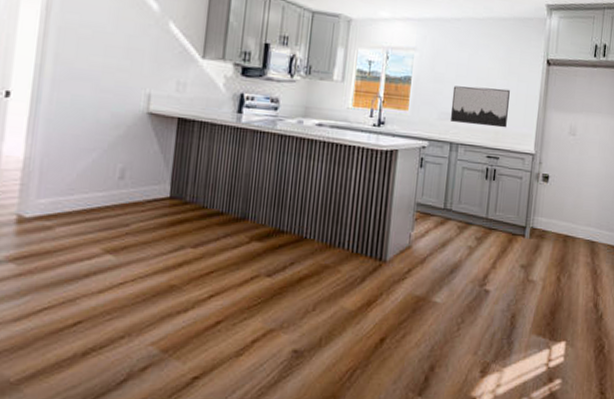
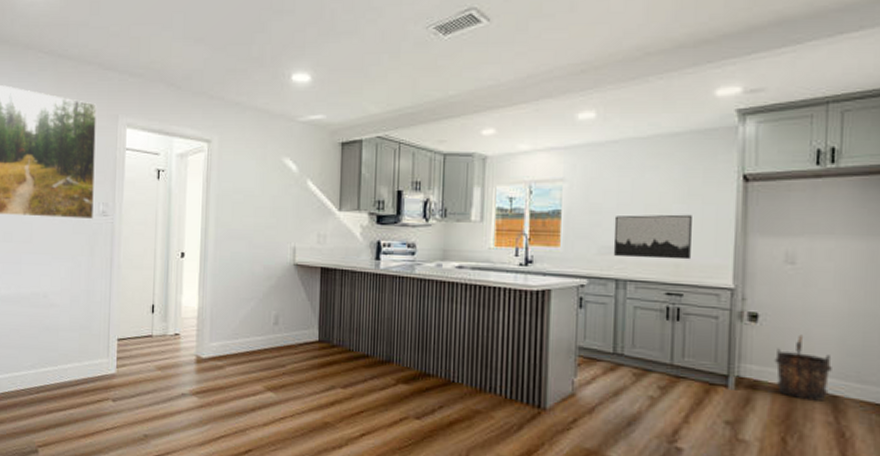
bucket: none [556,193,593,246] -> present [775,334,832,401]

